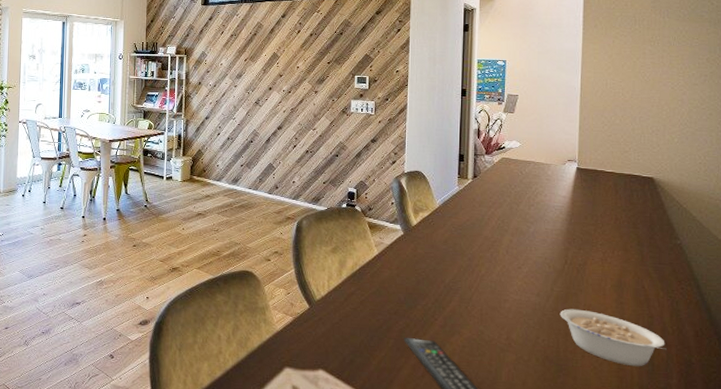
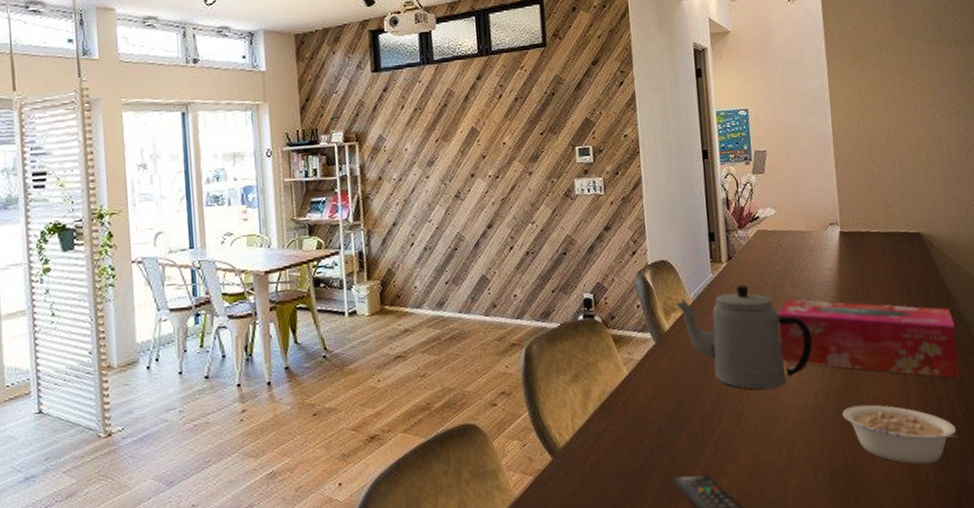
teapot: none [424,199,540,284] -> present [676,285,813,390]
tissue box: none [511,215,676,301] -> present [777,299,959,378]

